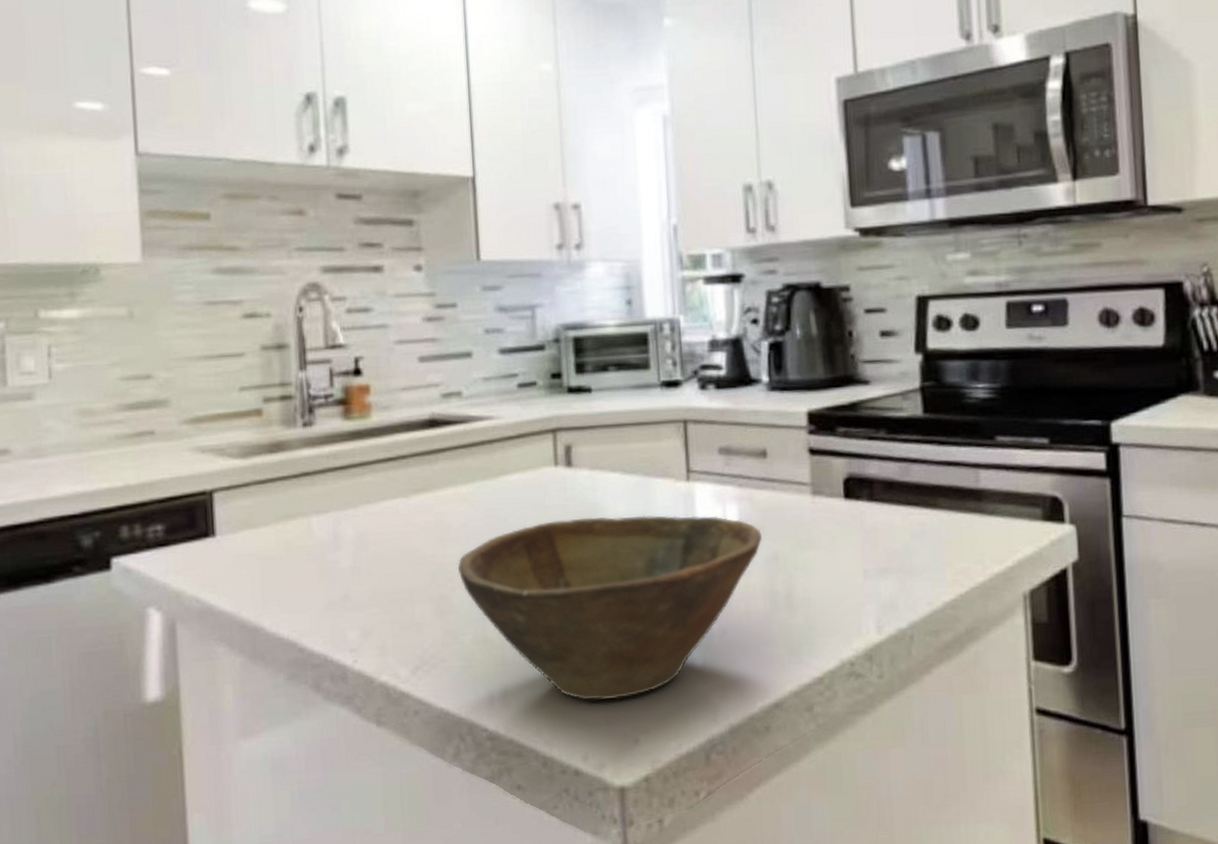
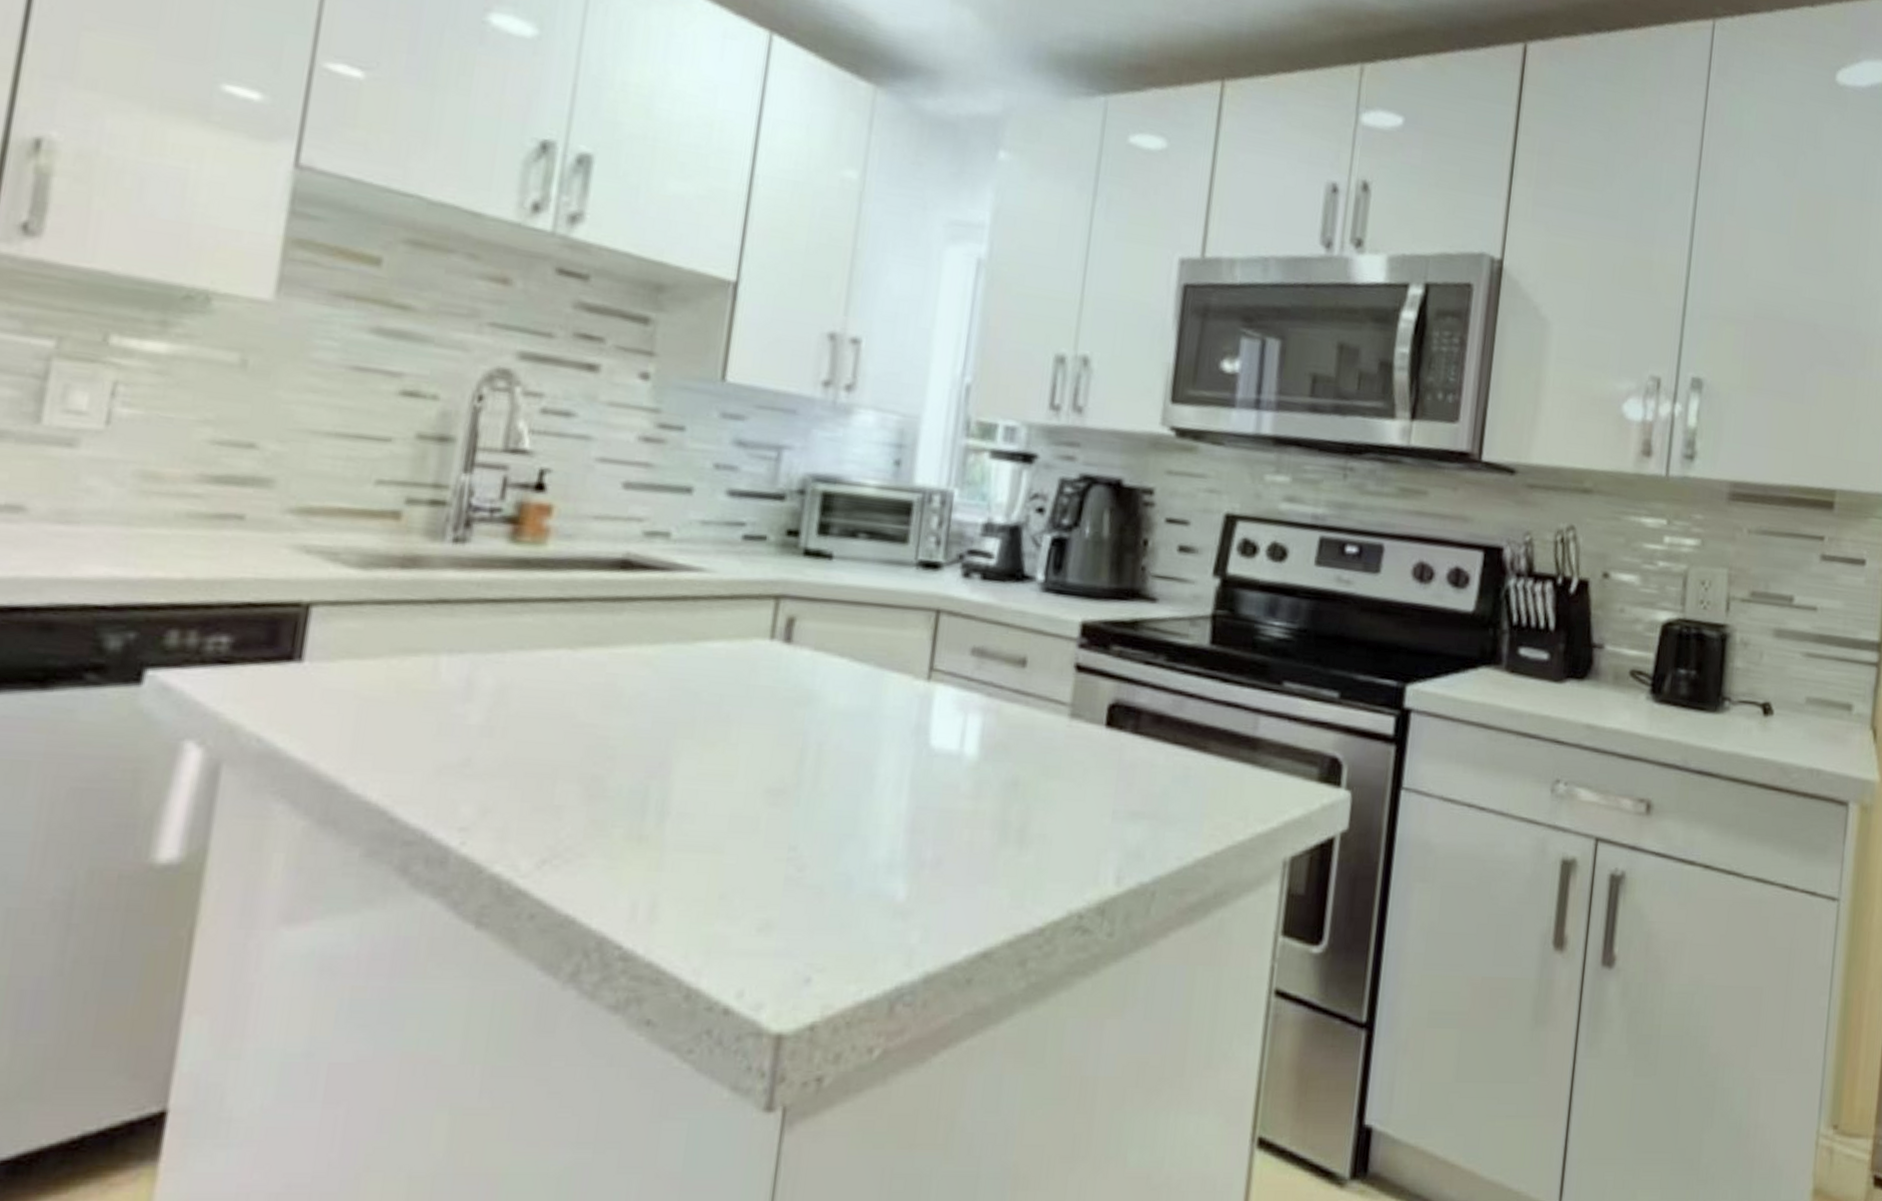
bowl: present [457,515,762,701] -> none [621,703,1004,928]

